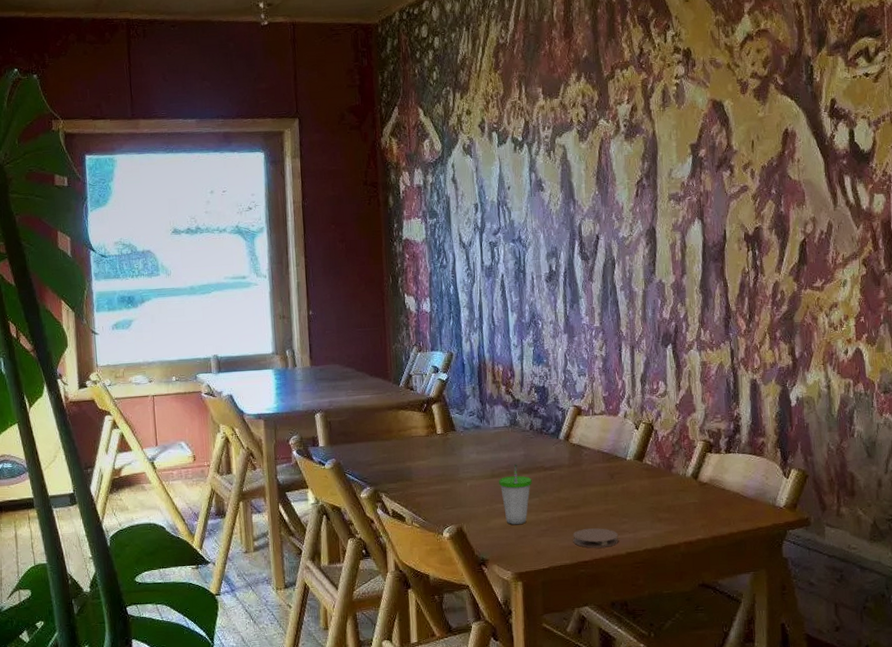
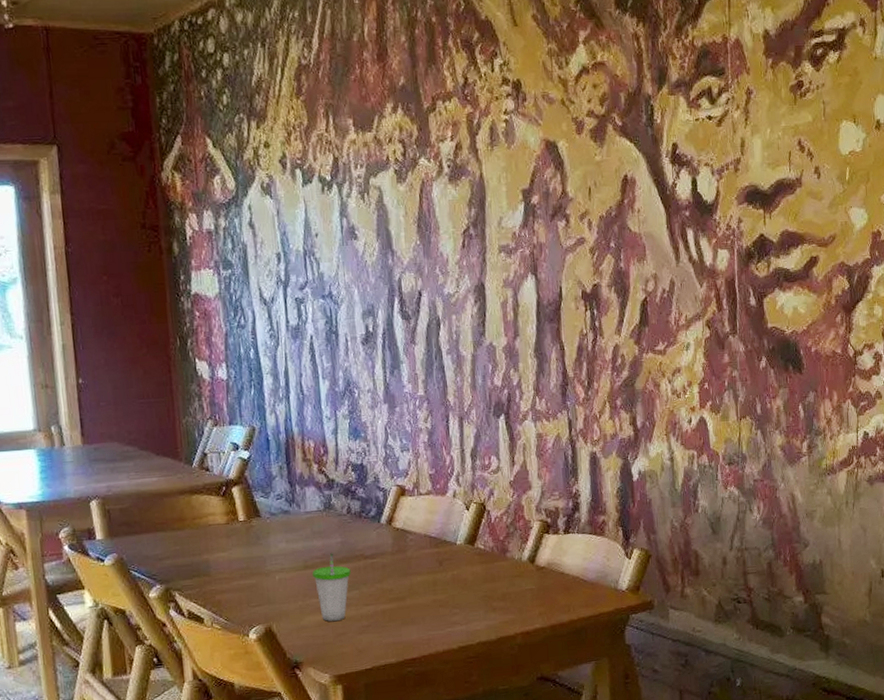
coaster: present [573,528,618,548] -> none [398,621,449,644]

